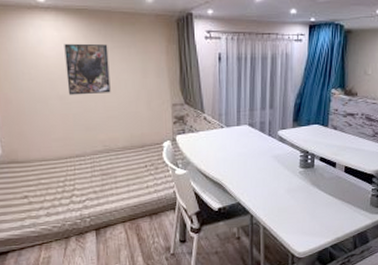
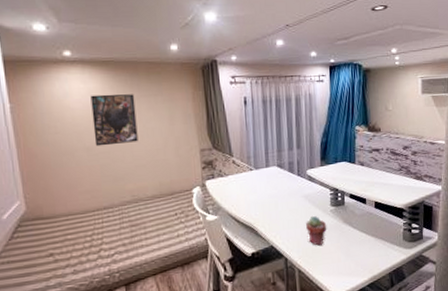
potted succulent: none [274,176,295,205] -> present [306,215,327,246]

